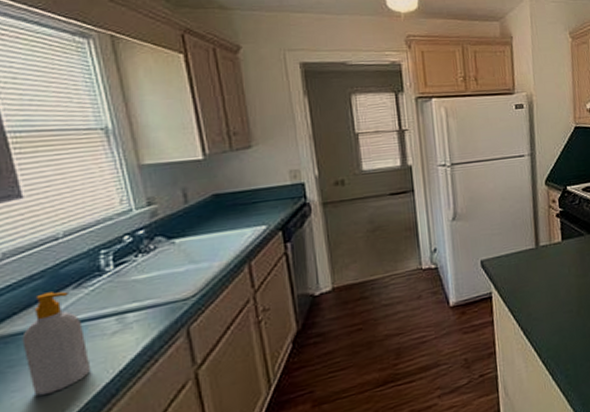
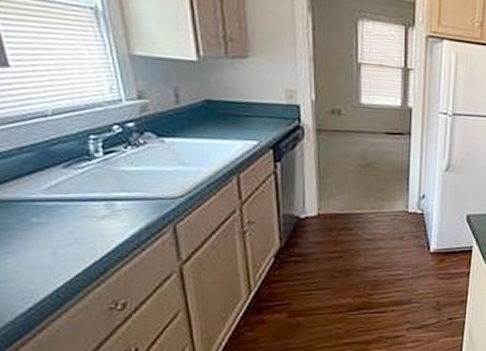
soap bottle: present [22,291,91,396] -> none [14,167,81,260]

